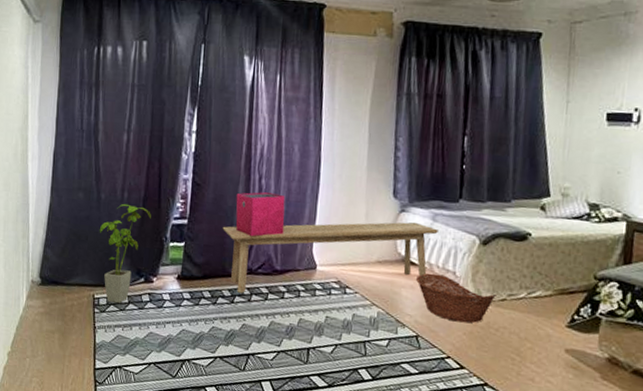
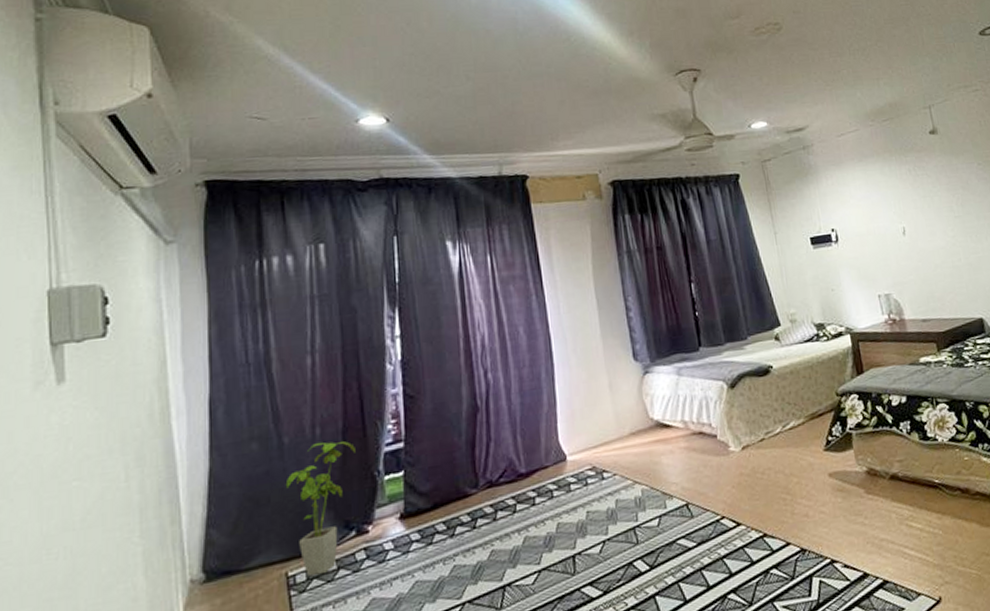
bench: present [222,222,438,293] -> none [449,381,686,514]
storage bin: present [236,192,286,237] -> none [460,385,523,443]
basket: present [416,273,496,323] -> none [674,430,755,477]

